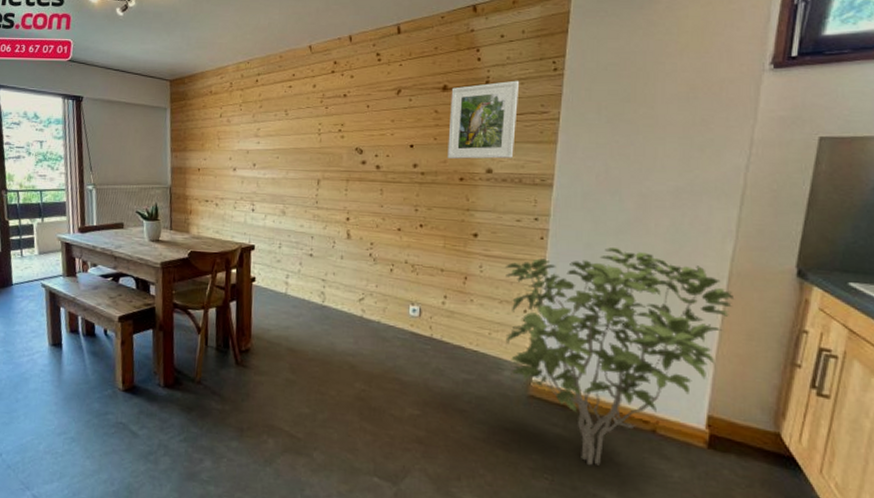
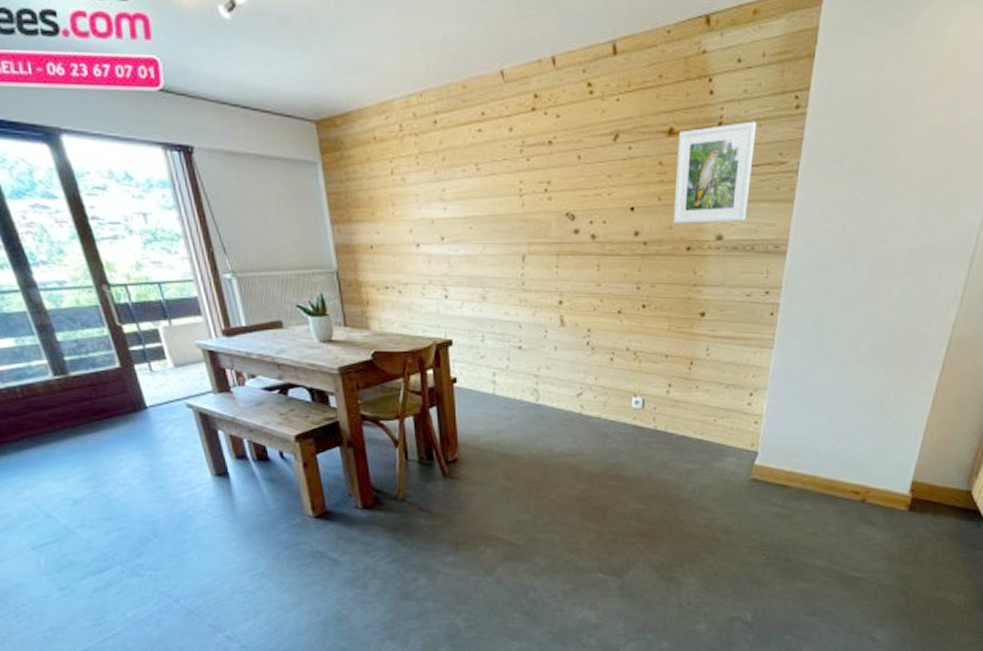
shrub: present [505,247,734,466] -> none [730,321,950,539]

